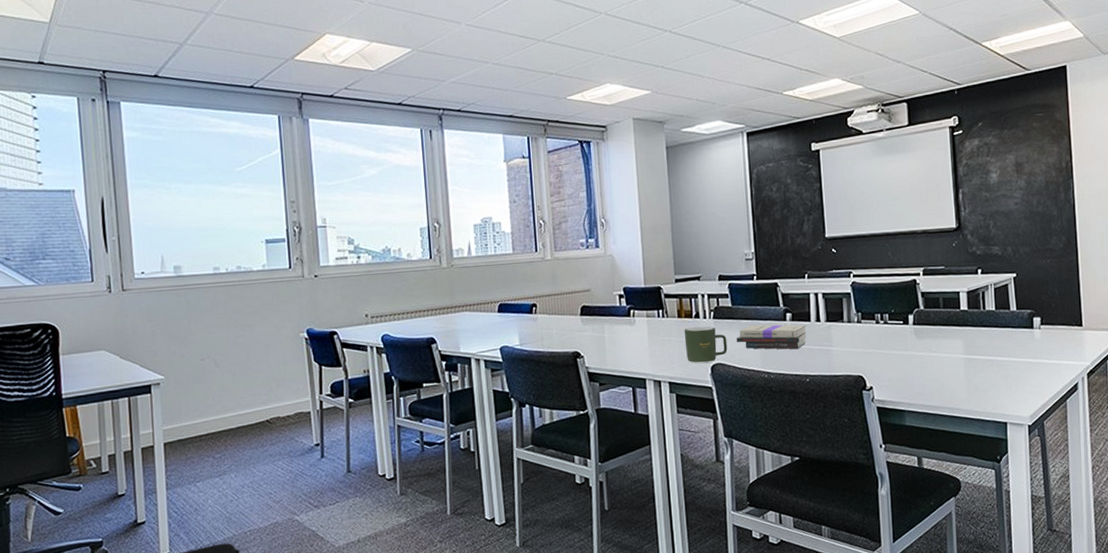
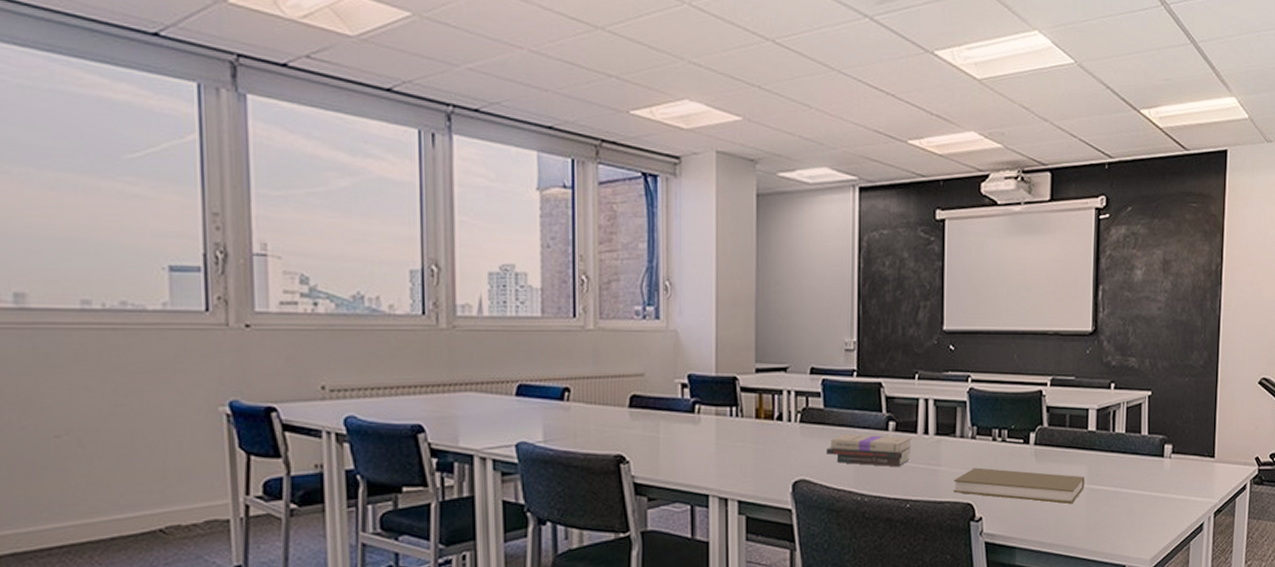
mug: present [684,326,728,364] -> none [762,431,815,479]
book: none [845,346,962,372] -> present [954,467,1084,503]

